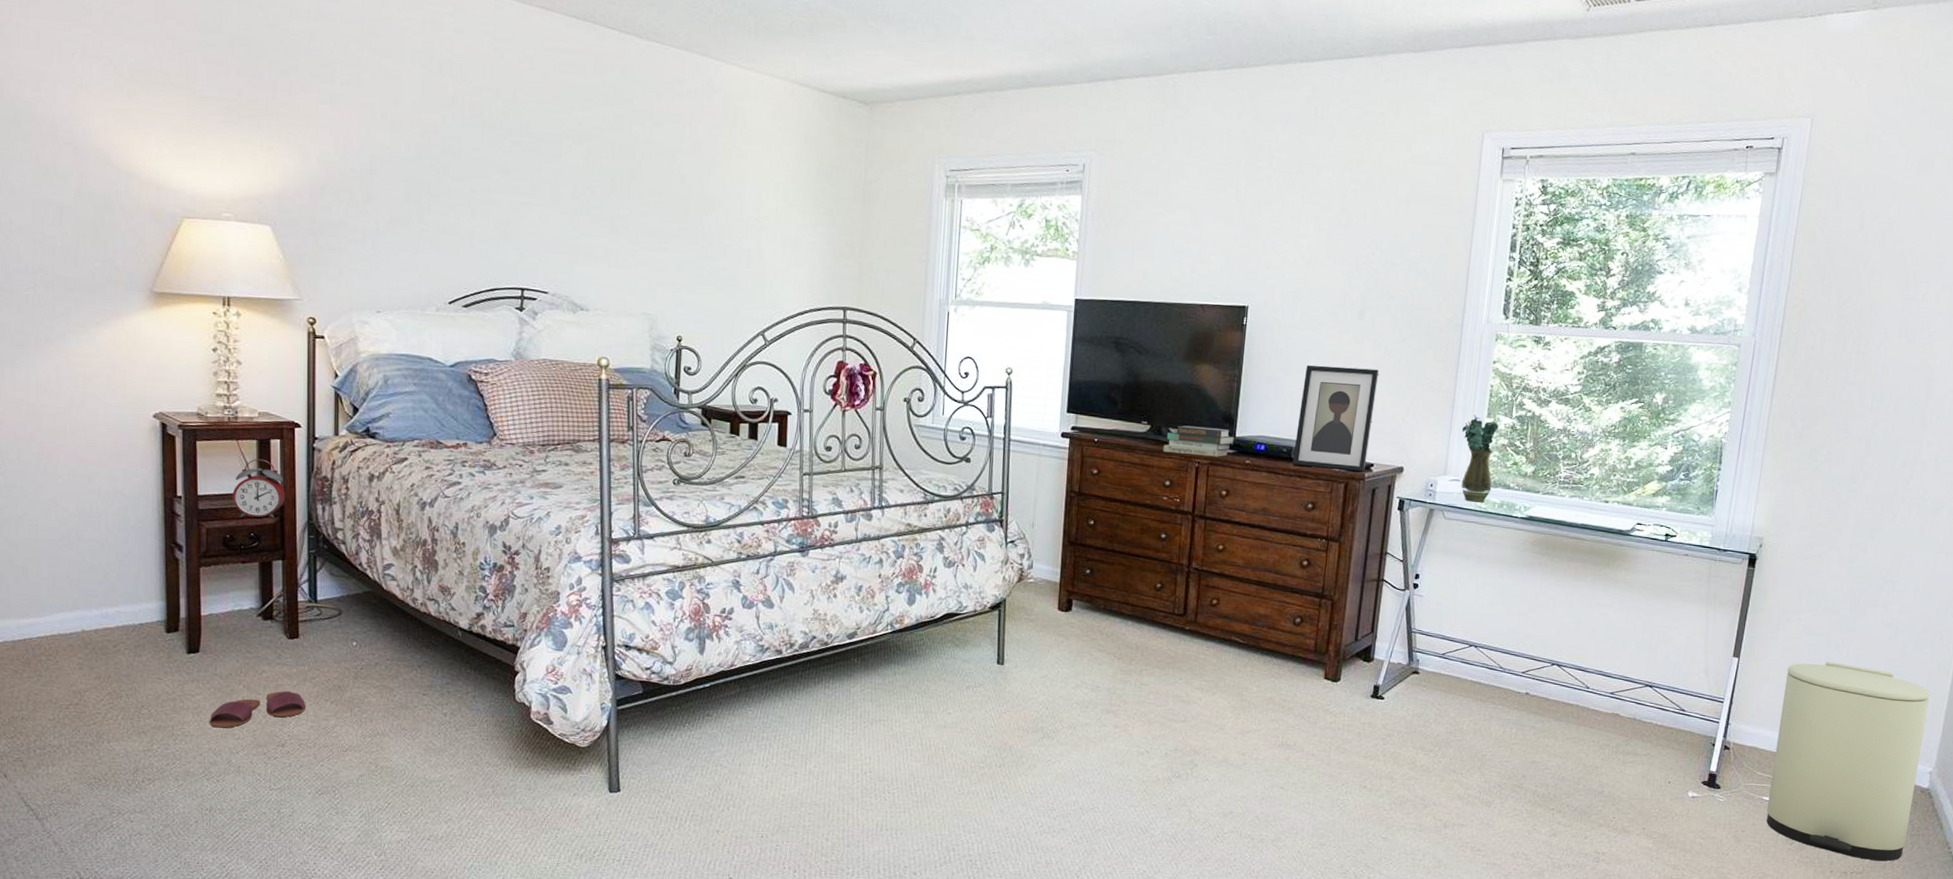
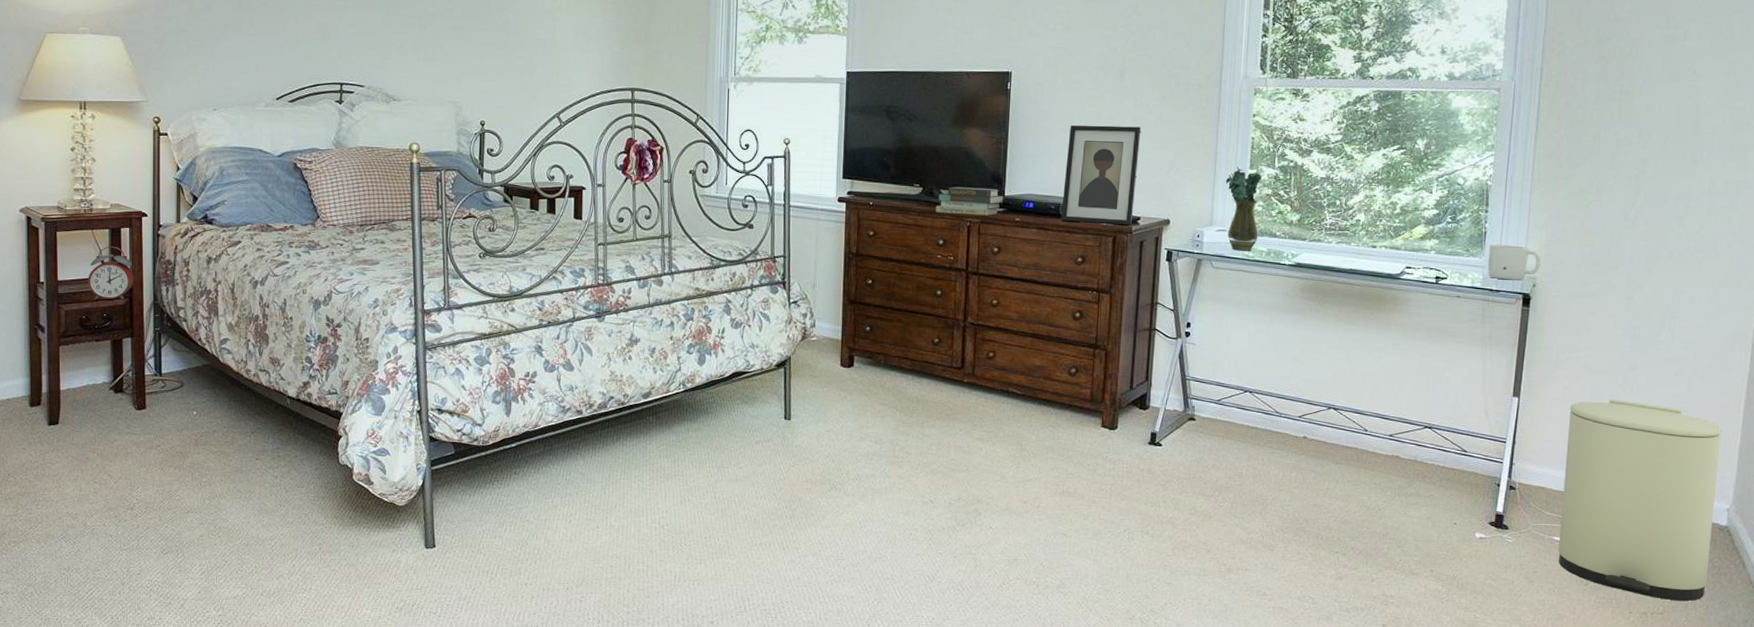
slippers: present [209,690,305,728] -> none [67,457,152,494]
mug: none [1716,503,1770,541] -> present [1488,244,1542,281]

